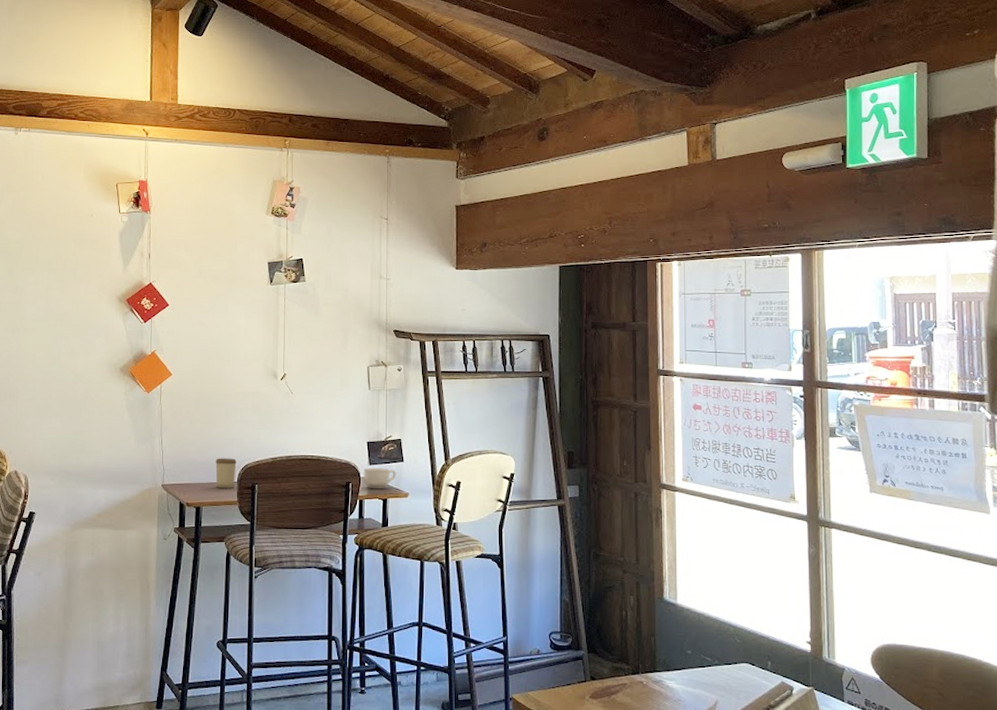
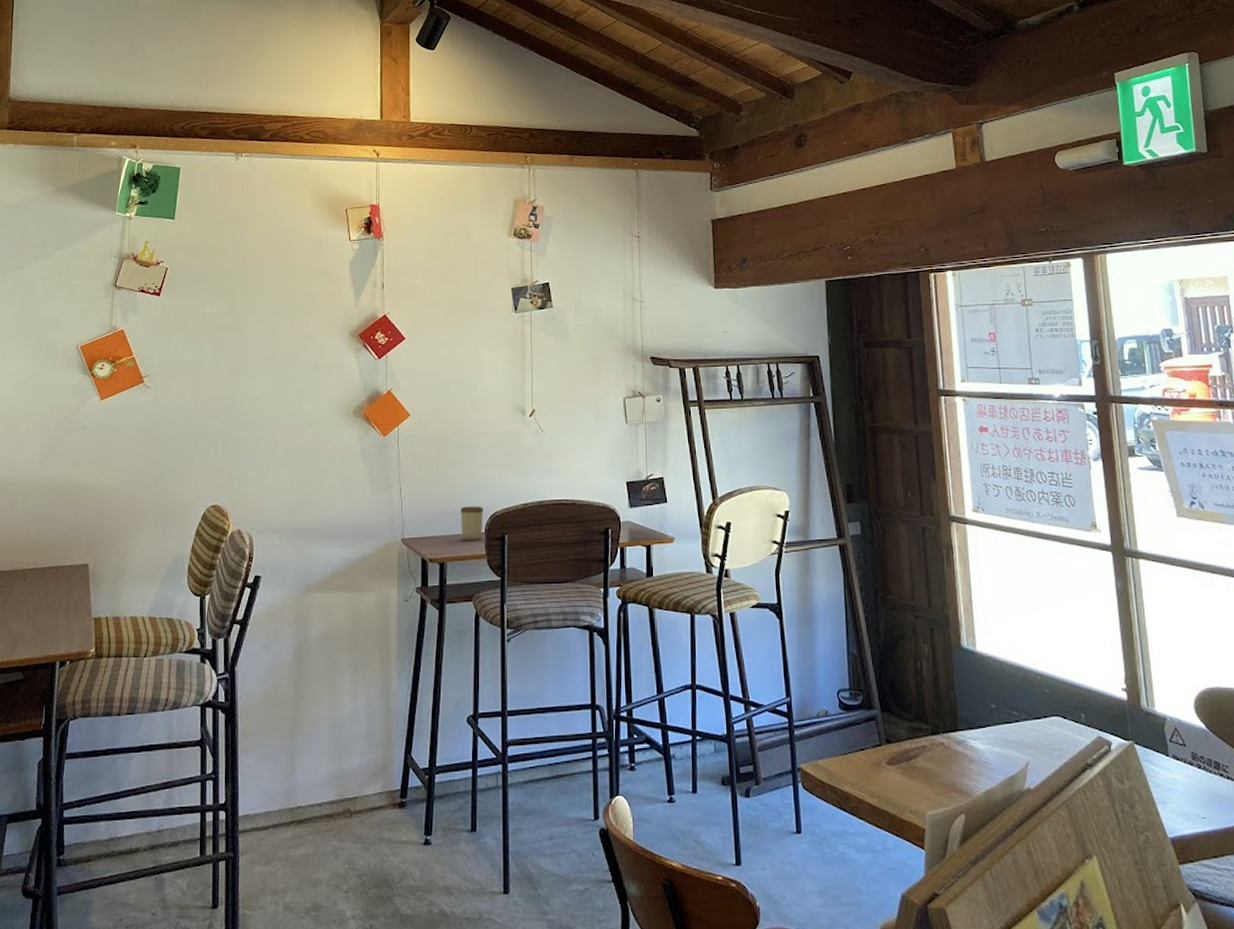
teacup: present [364,468,396,489] -> none [624,510,660,535]

